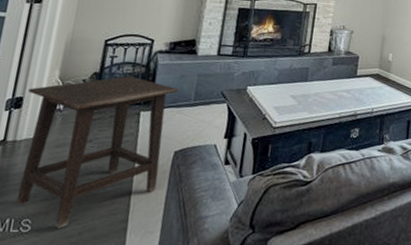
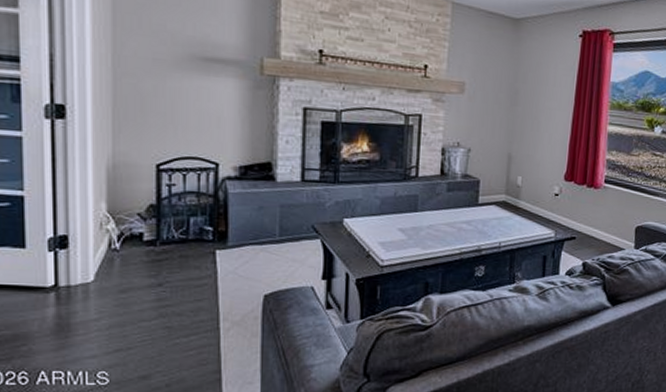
side table: present [16,76,178,228] -> none [72,208,258,380]

